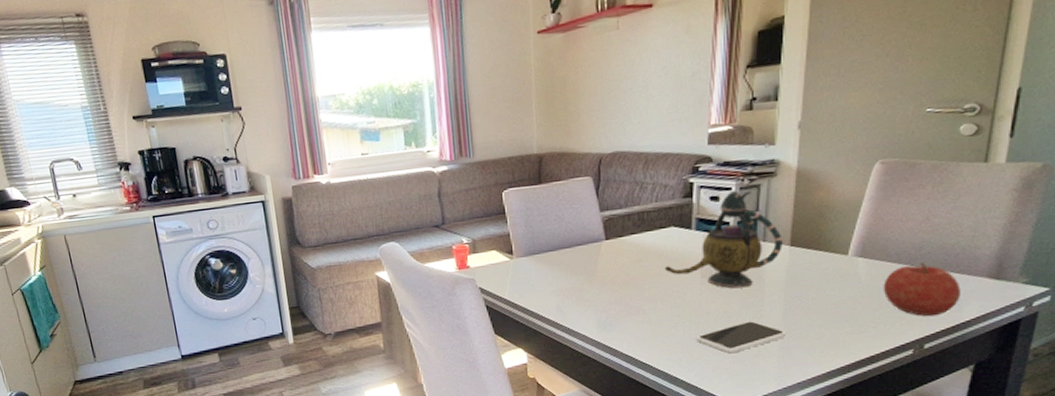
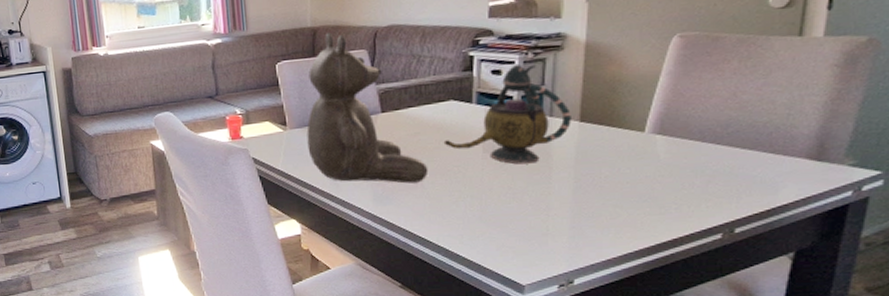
teddy bear: none [533,159,650,310] -> present [306,32,429,184]
smartphone: present [696,321,787,354] -> none [479,198,578,232]
fruit: present [883,262,961,317] -> none [685,141,776,199]

